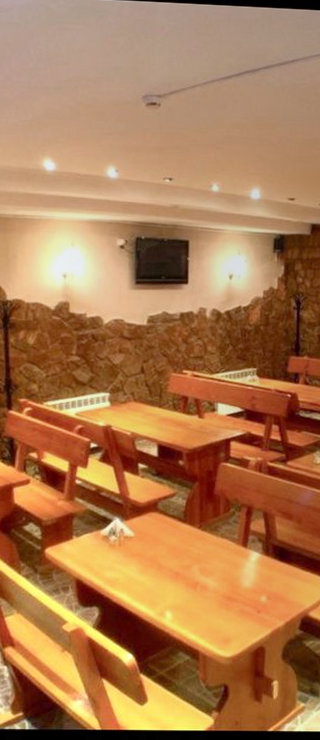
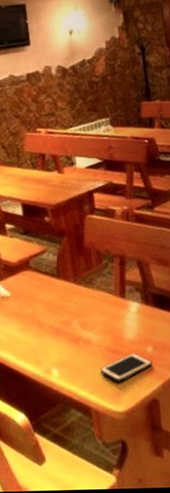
cell phone: none [213,601,264,628] -> present [100,353,153,382]

